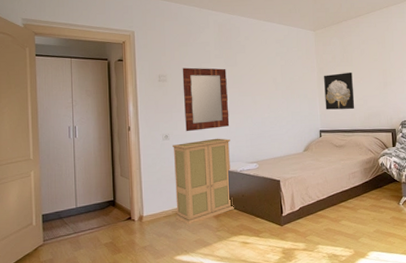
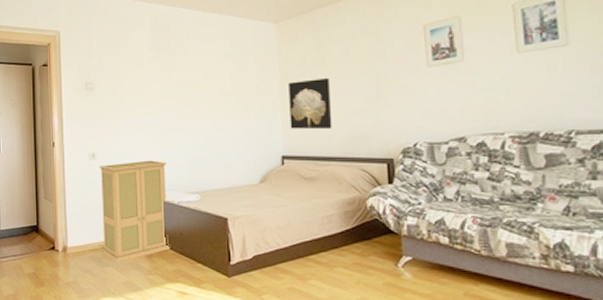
home mirror: present [182,67,230,132] -> none [111,73,166,151]

